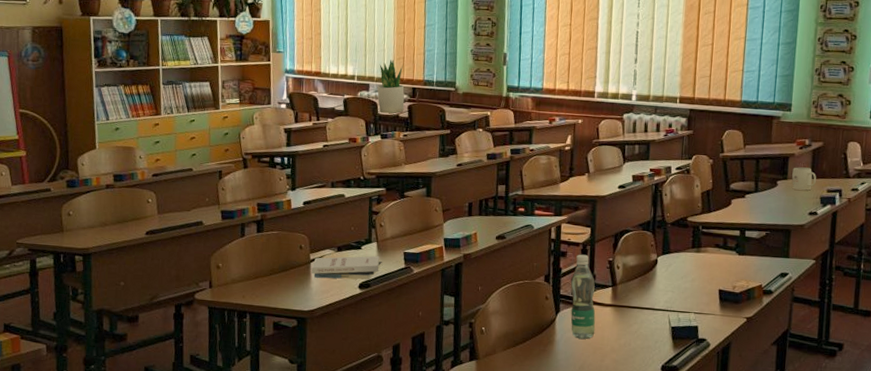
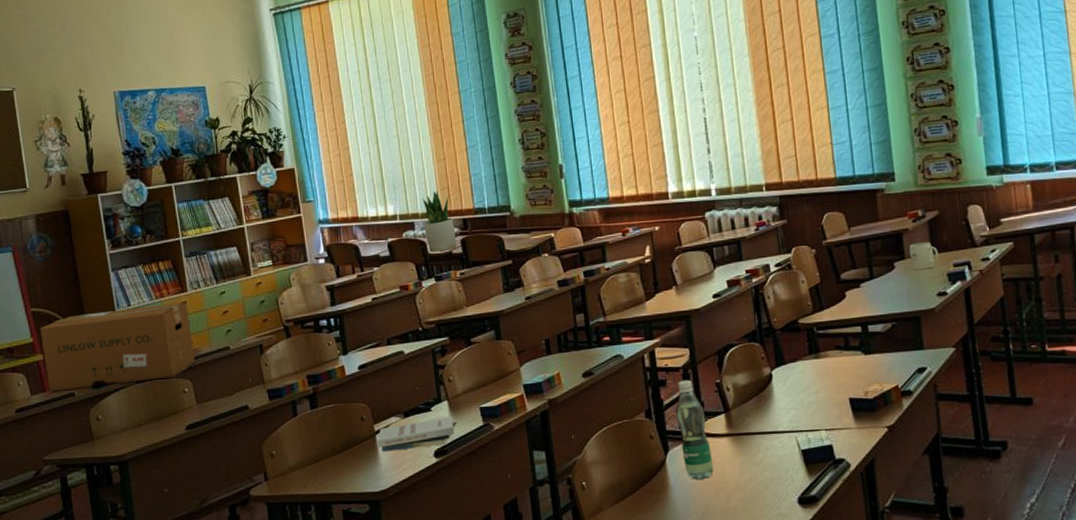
box: none [25,121,161,189] -> present [40,302,196,392]

